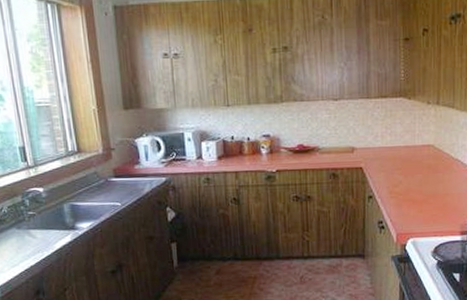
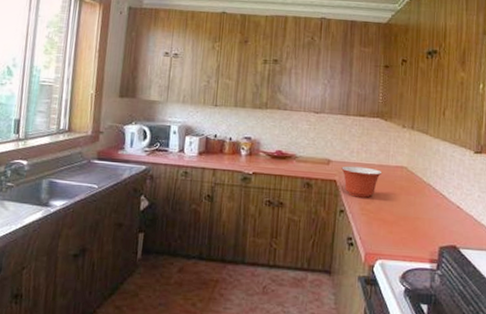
mixing bowl: none [366,150,409,182] -> present [341,166,382,198]

